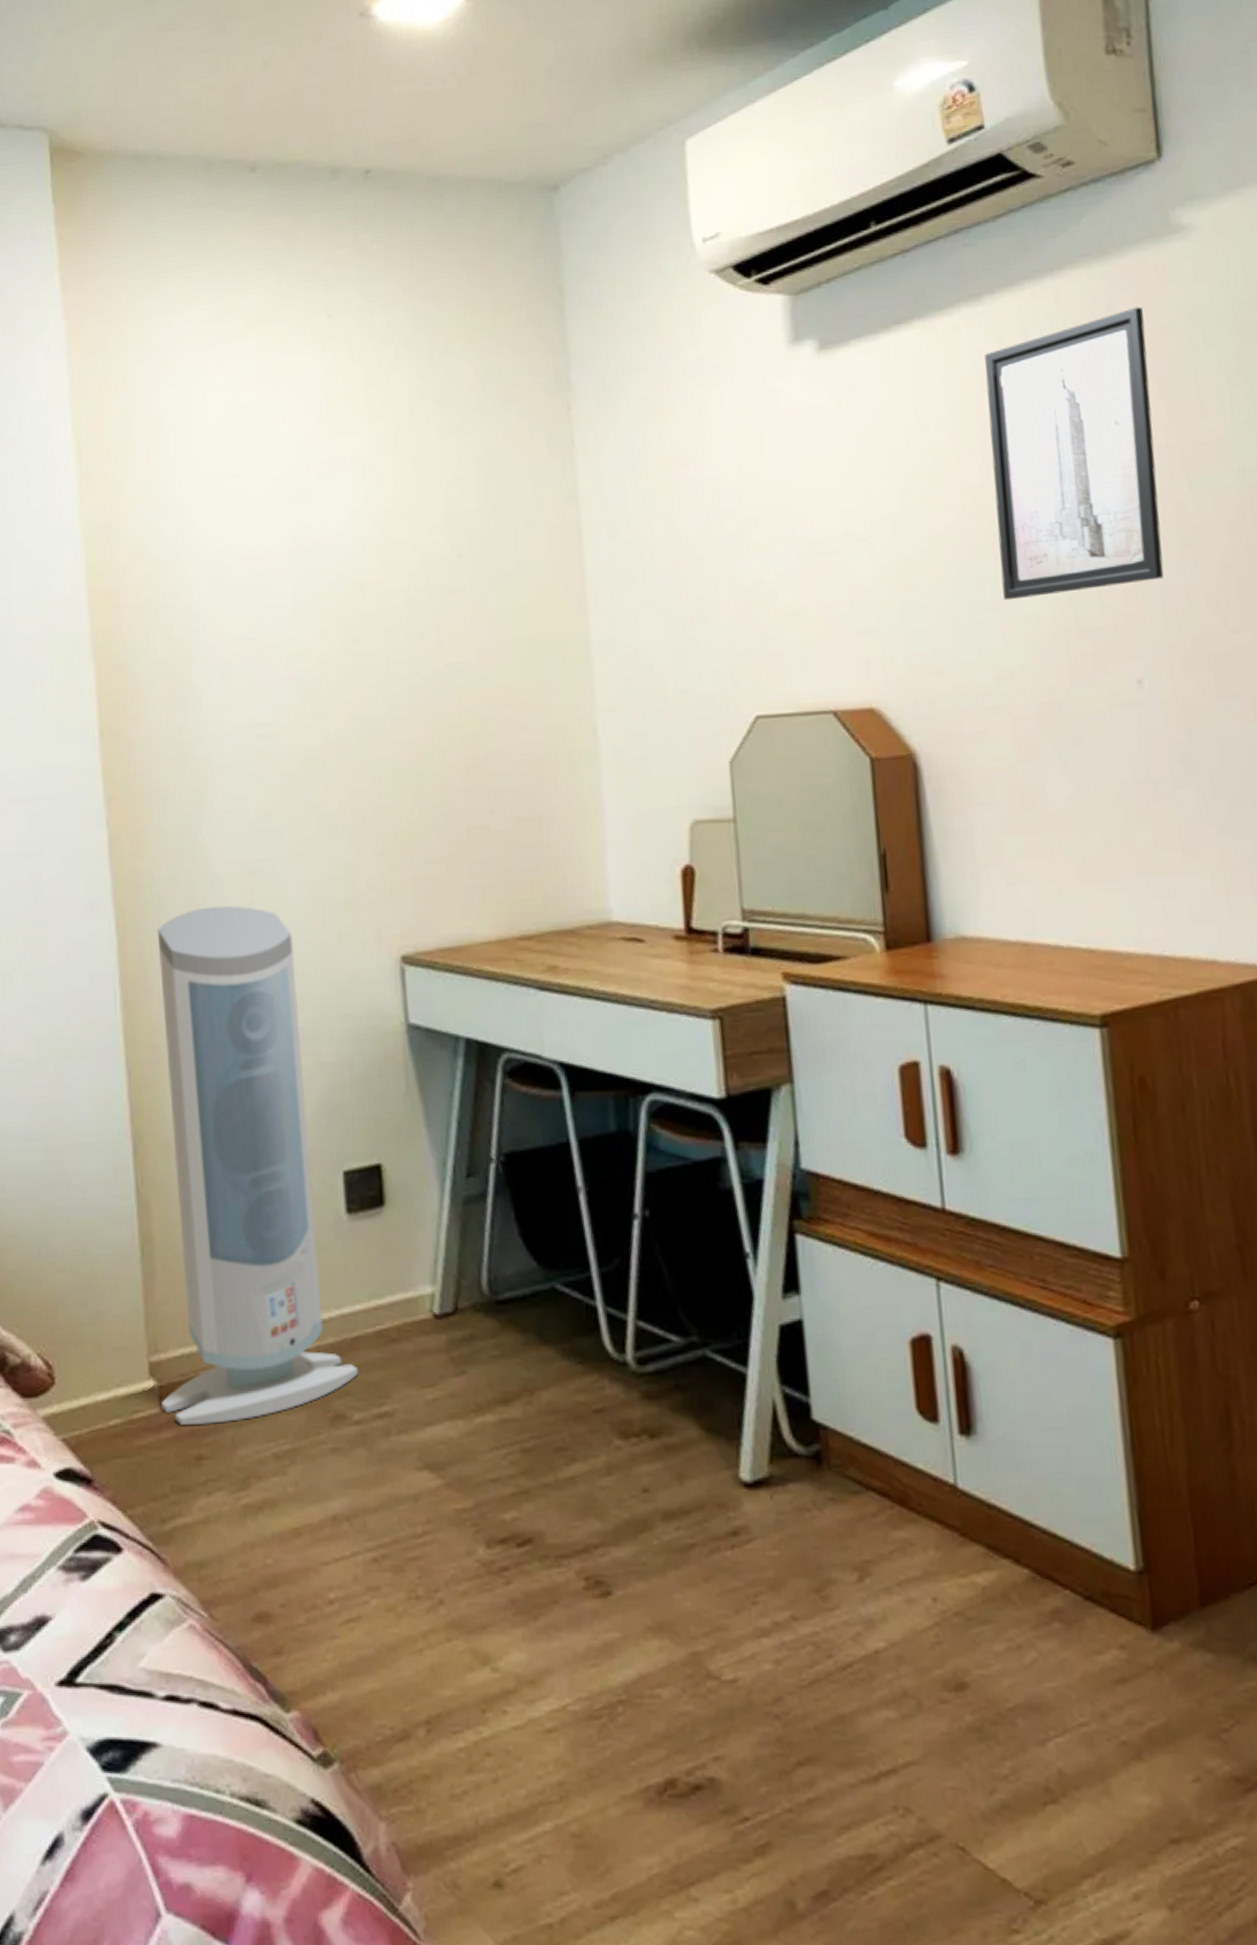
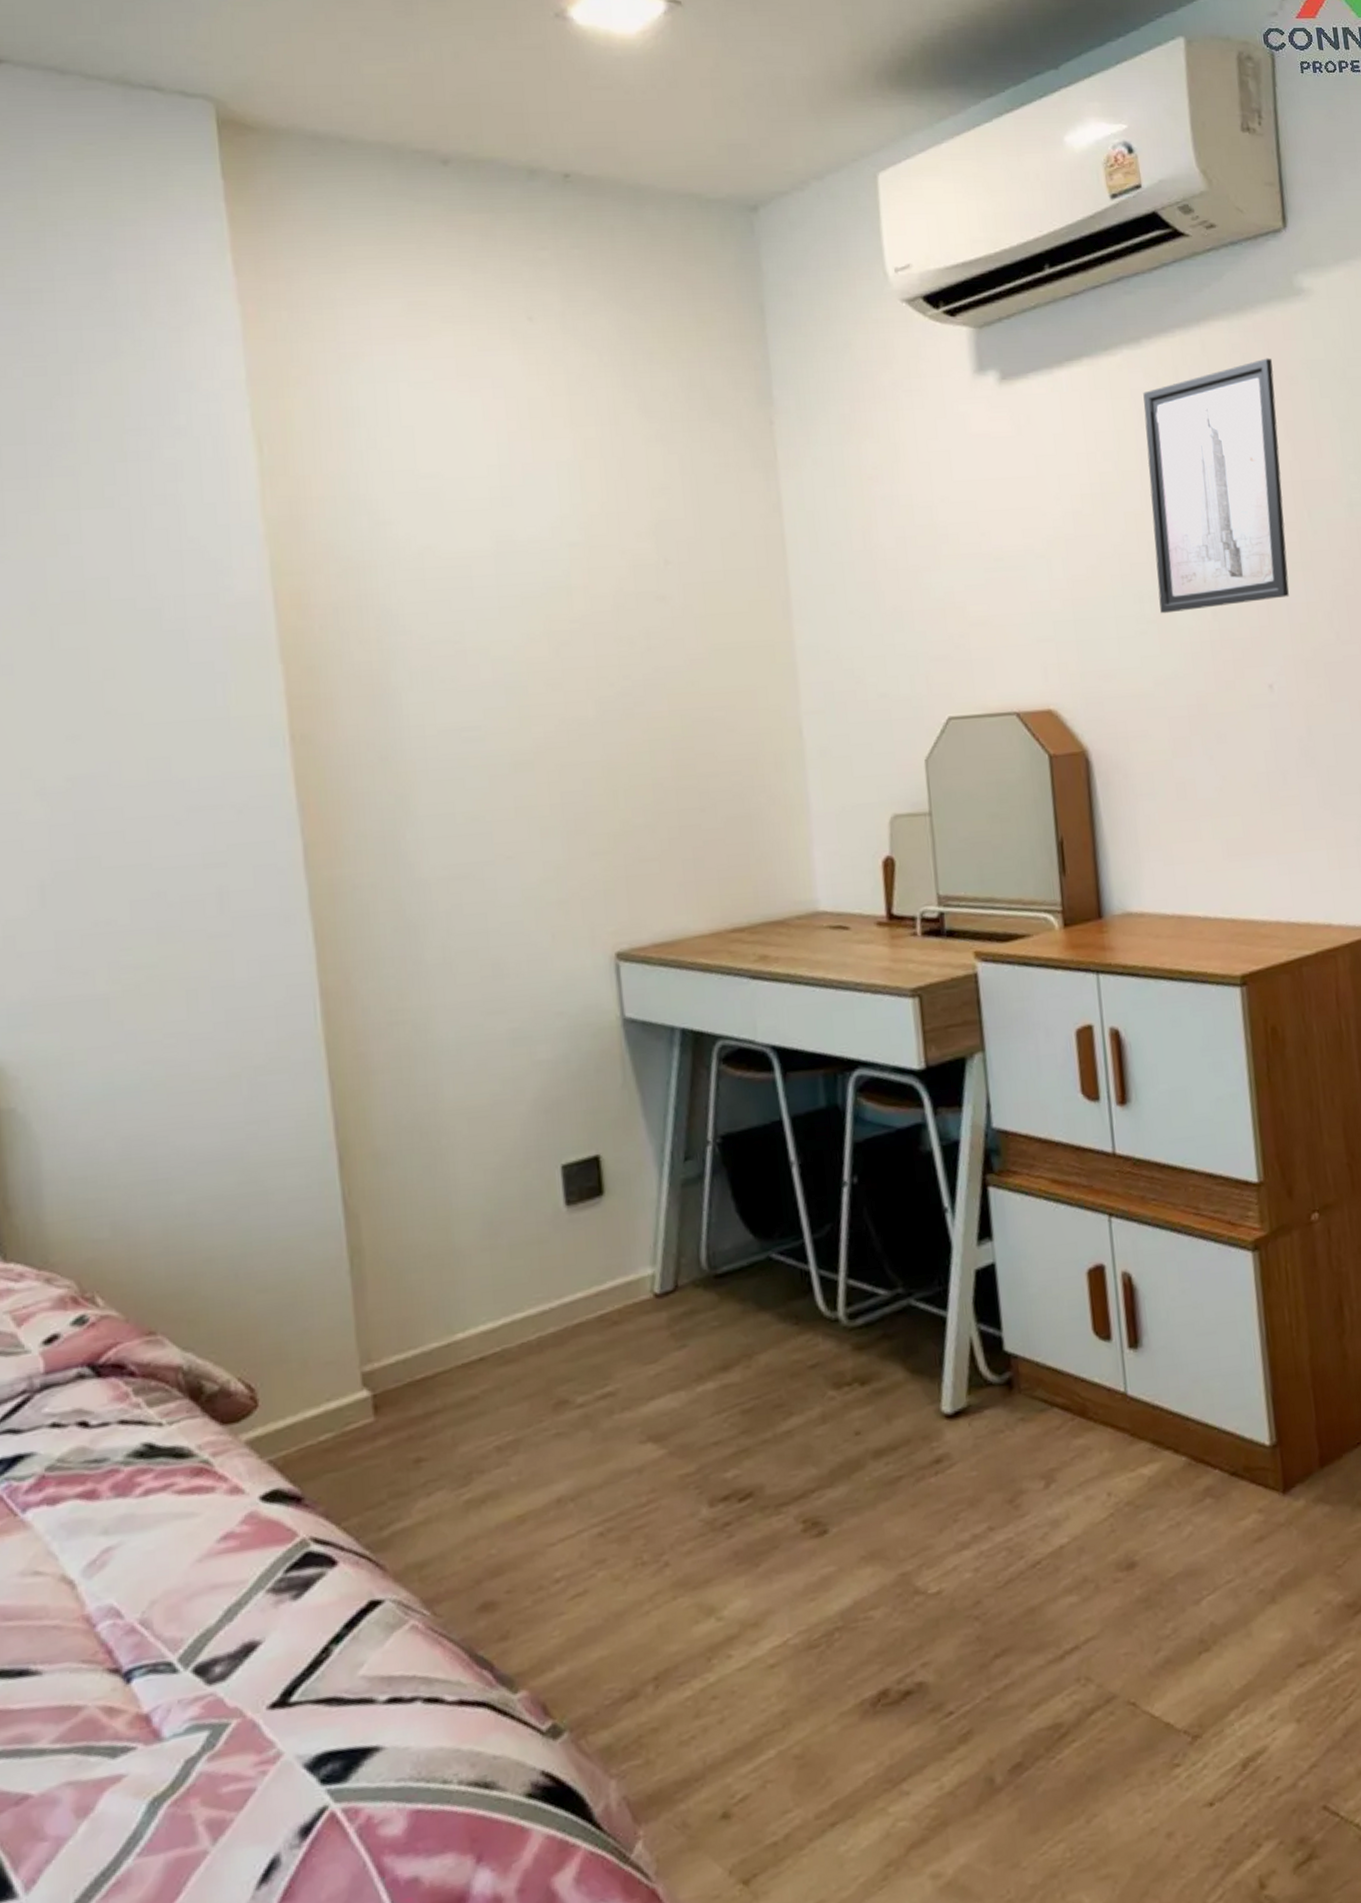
air purifier: present [157,905,359,1425] -> none [359,910,582,1431]

